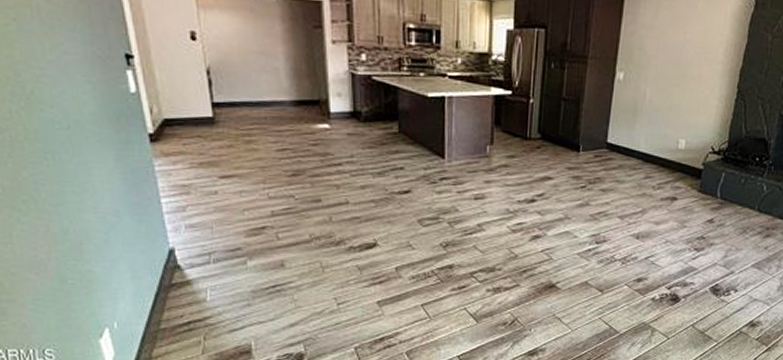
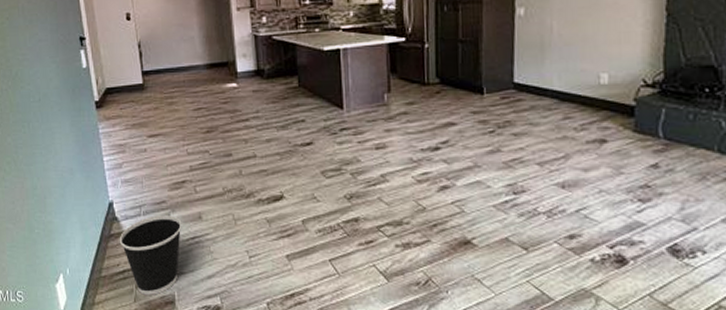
wastebasket: none [182,263,261,346] -> present [119,215,182,295]

